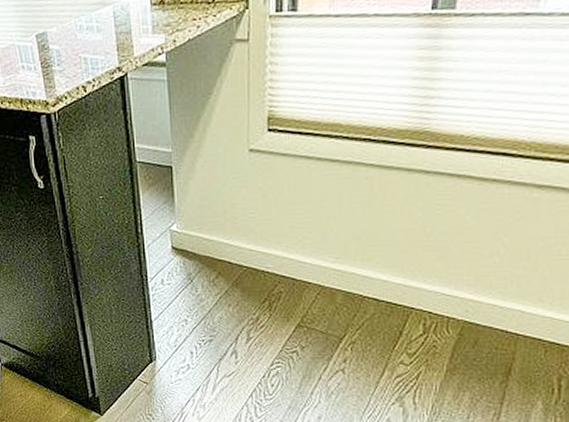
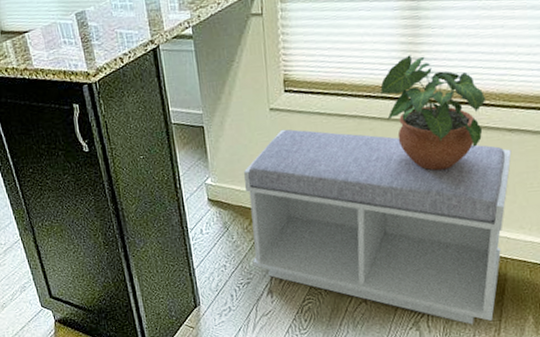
bench: none [213,173,538,405] -> present [243,129,512,325]
potted plant: none [383,92,514,229] -> present [380,55,486,171]

